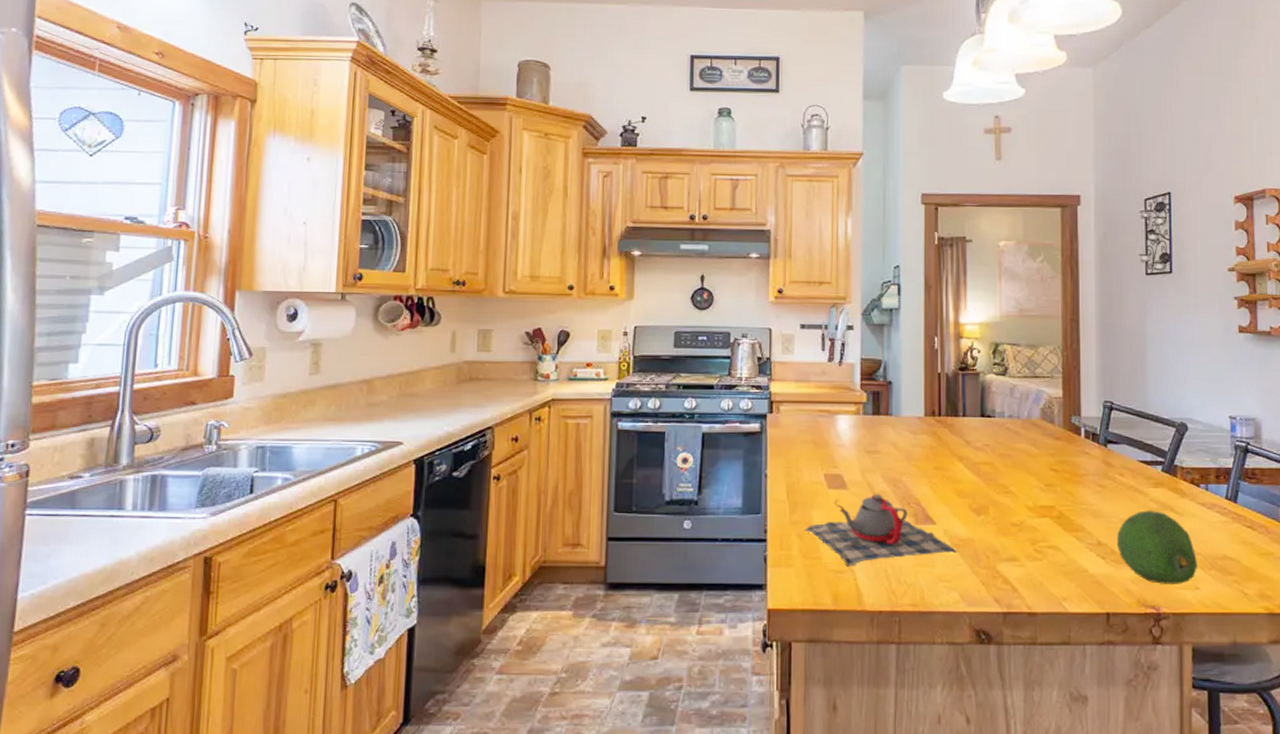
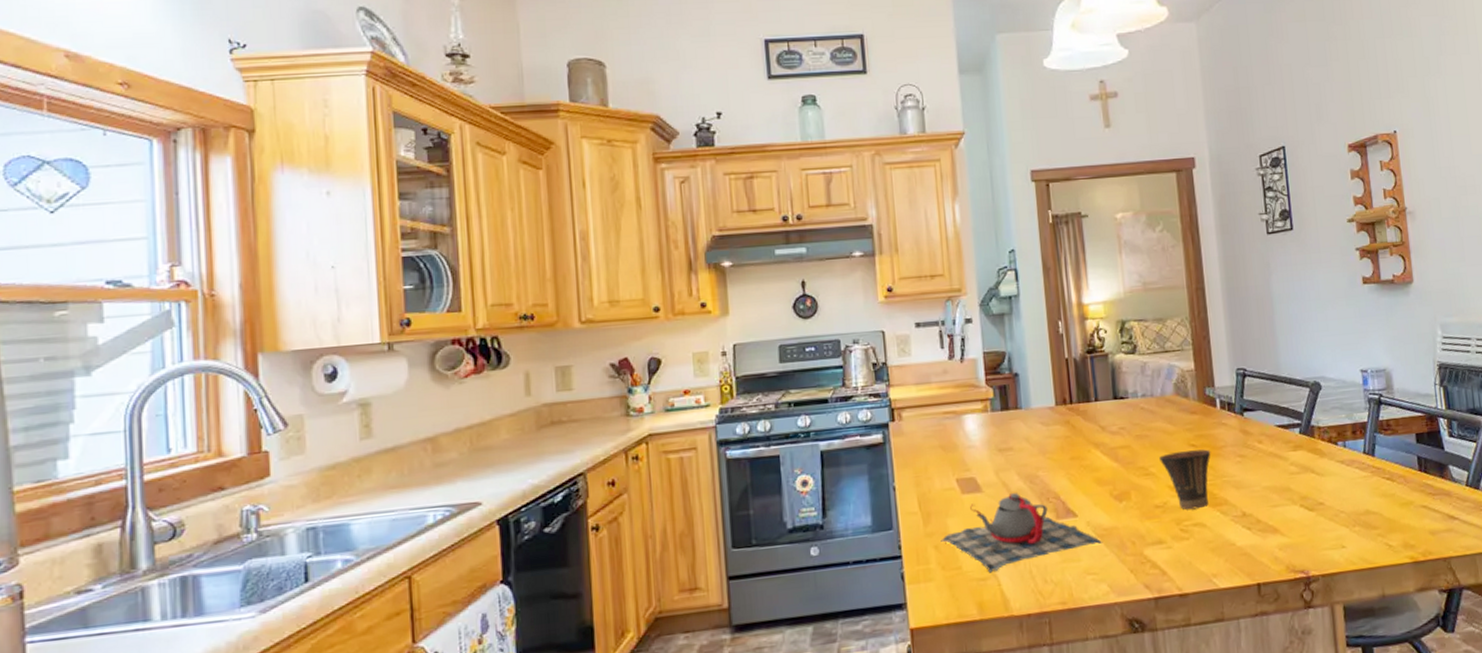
cup: none [1020,475,1072,532] -> present [1159,449,1211,510]
fruit: present [1116,510,1198,584] -> none [1260,474,1343,548]

